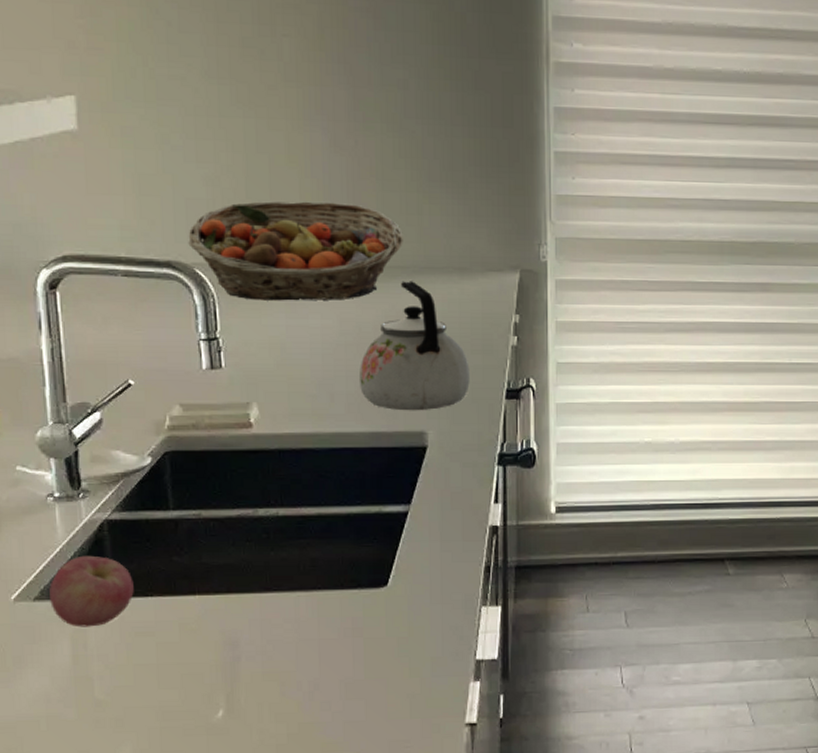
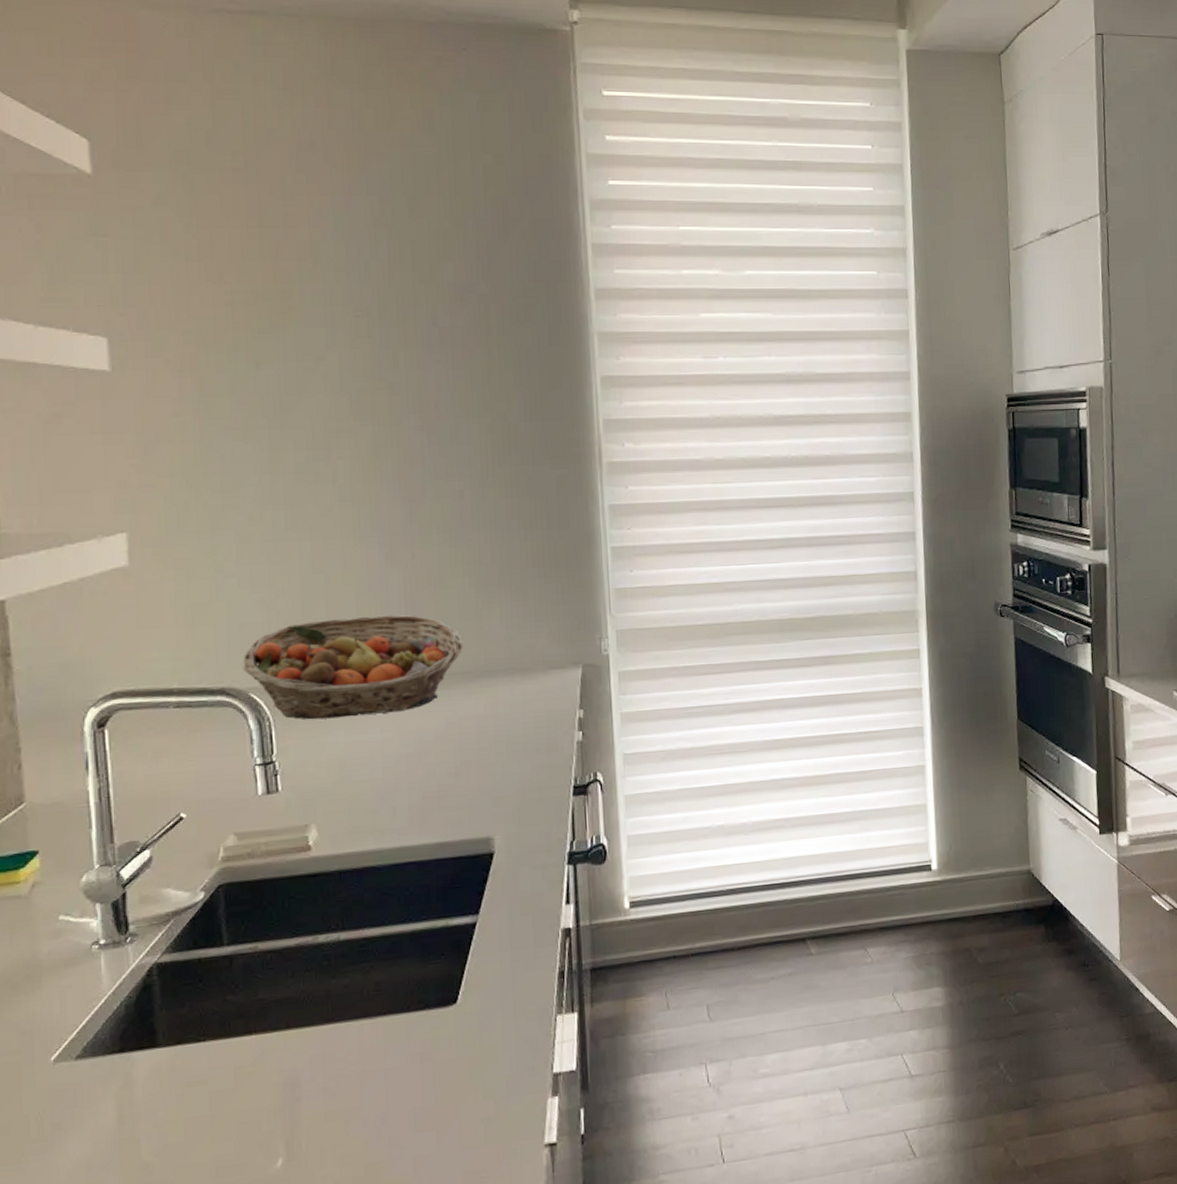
apple: present [49,555,134,627] -> none [93,1003,185,1084]
kettle: present [358,281,470,411] -> none [421,686,536,819]

